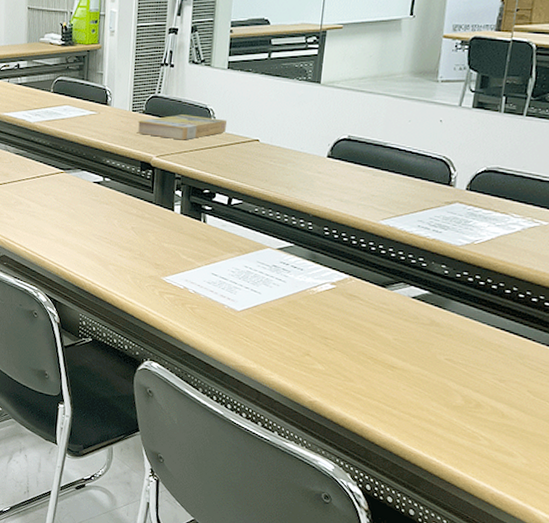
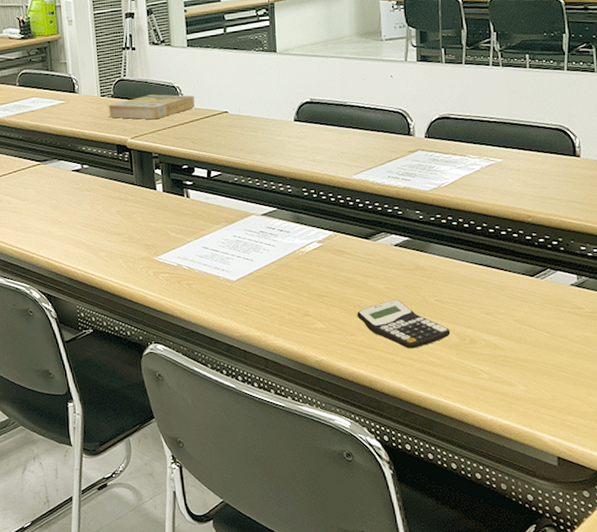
calculator: none [359,352,457,404] -> present [357,300,451,349]

